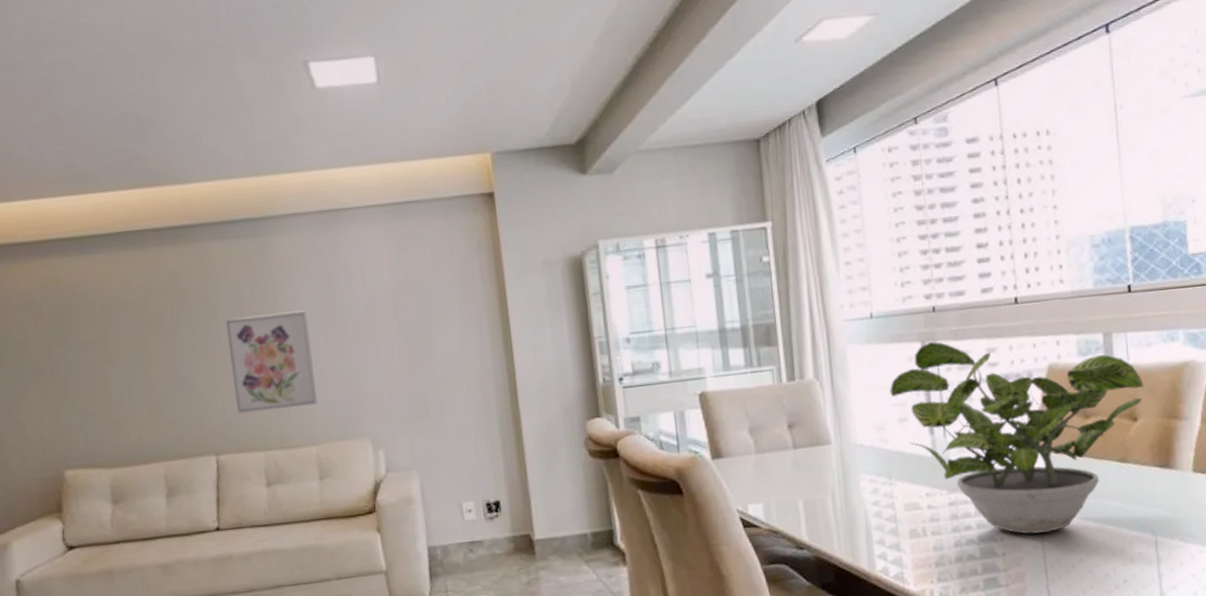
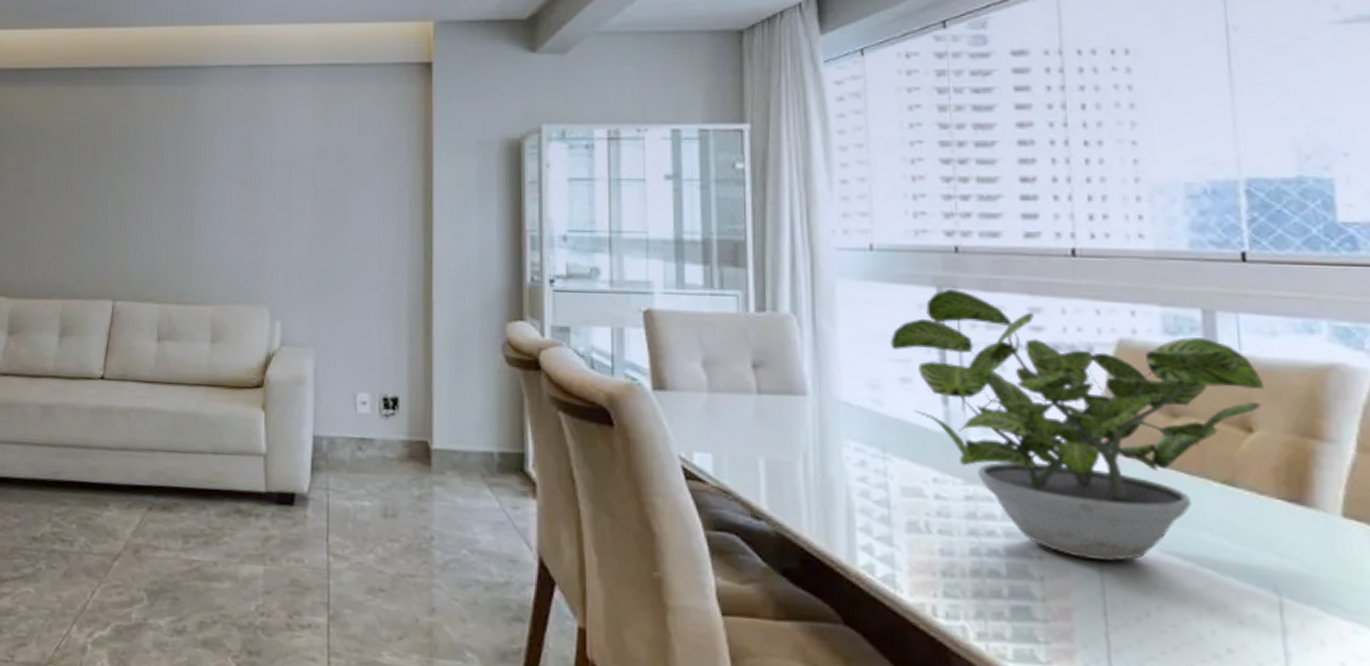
wall art: present [224,310,319,415] -> none [139,163,223,263]

